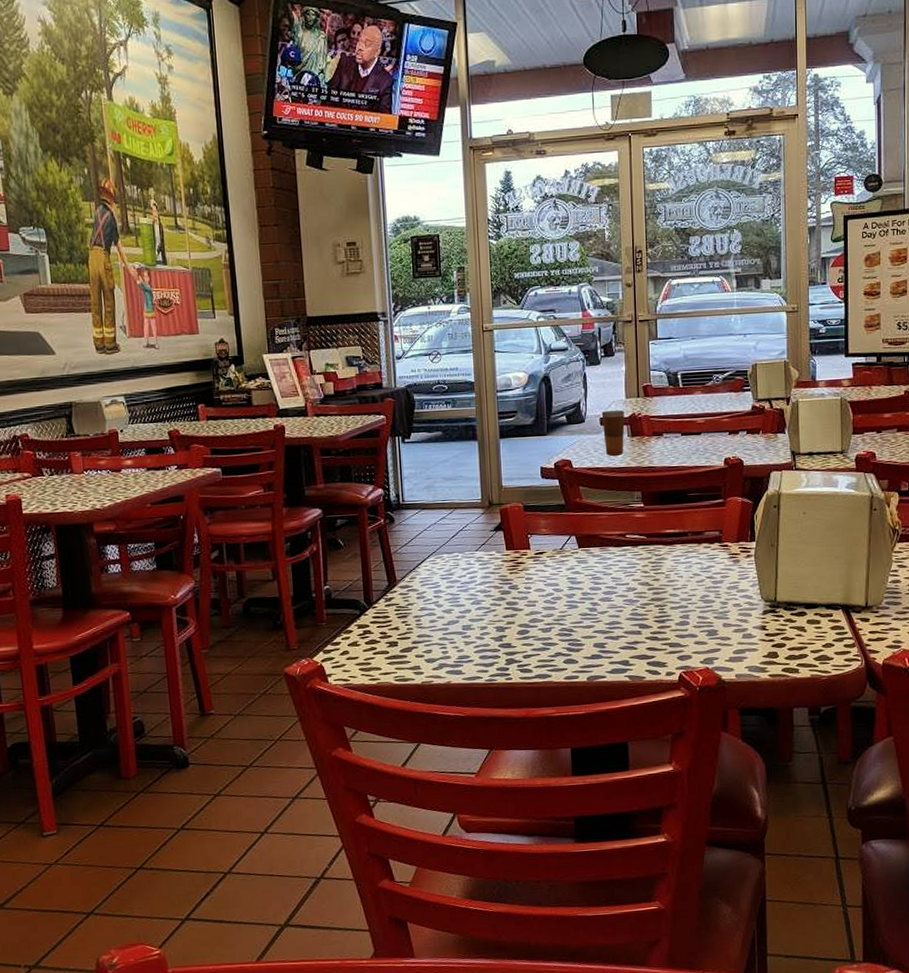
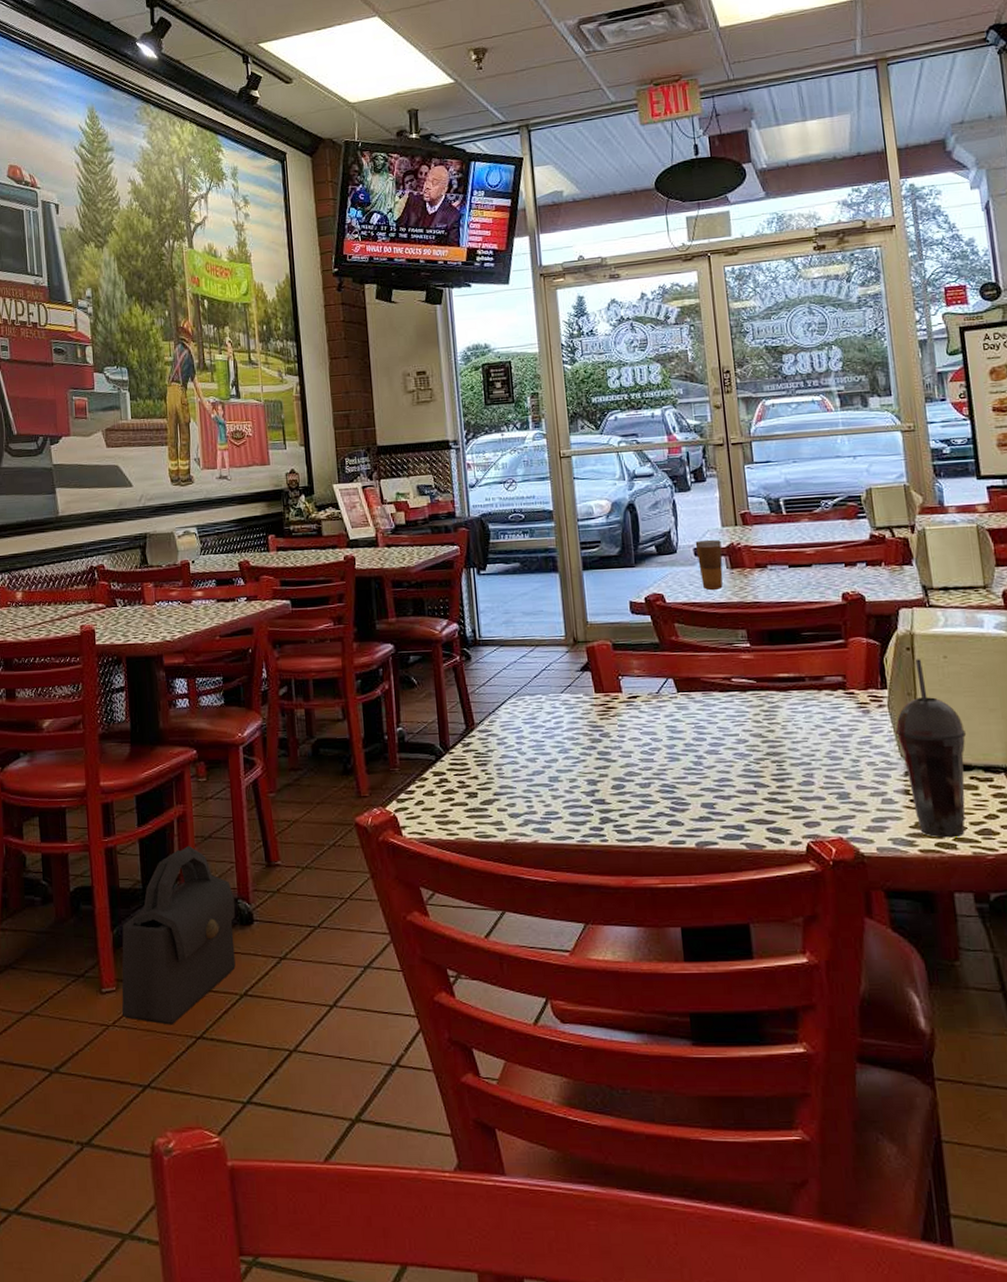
handbag: none [61,700,173,860] -> present [121,845,236,1025]
beverage cup: none [758,515,815,664] -> present [895,659,967,838]

